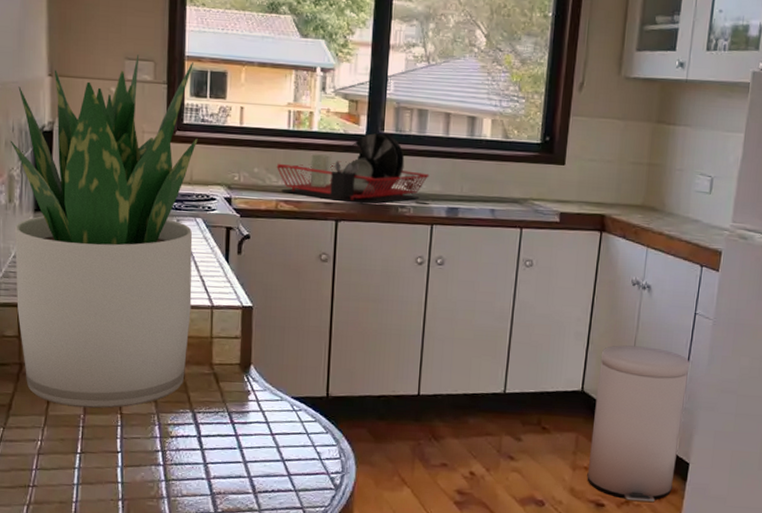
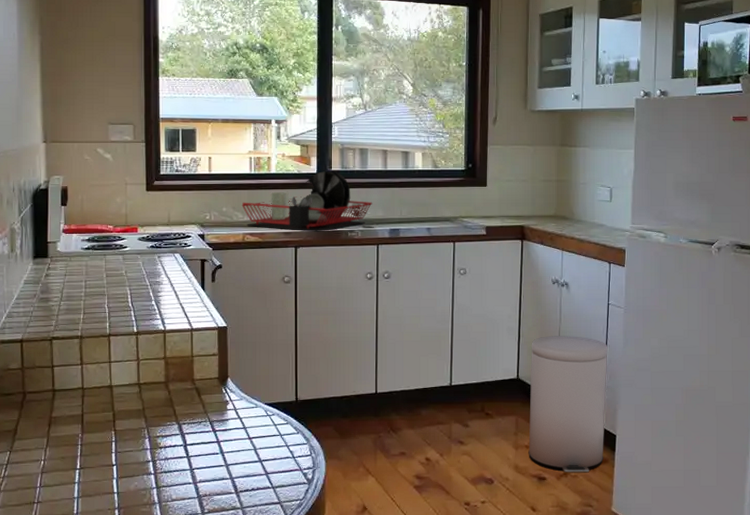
planter: present [10,54,198,409] -> none [11,120,173,428]

